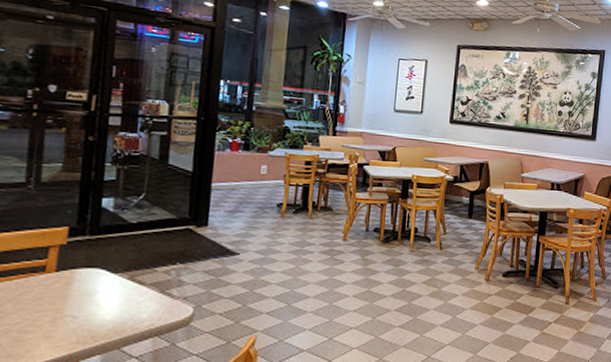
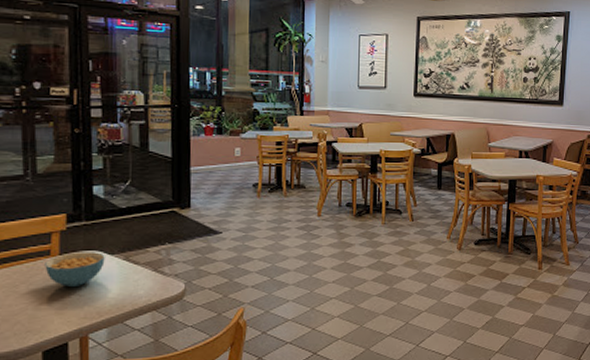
cereal bowl: none [37,269,107,307] -> present [45,252,105,287]

